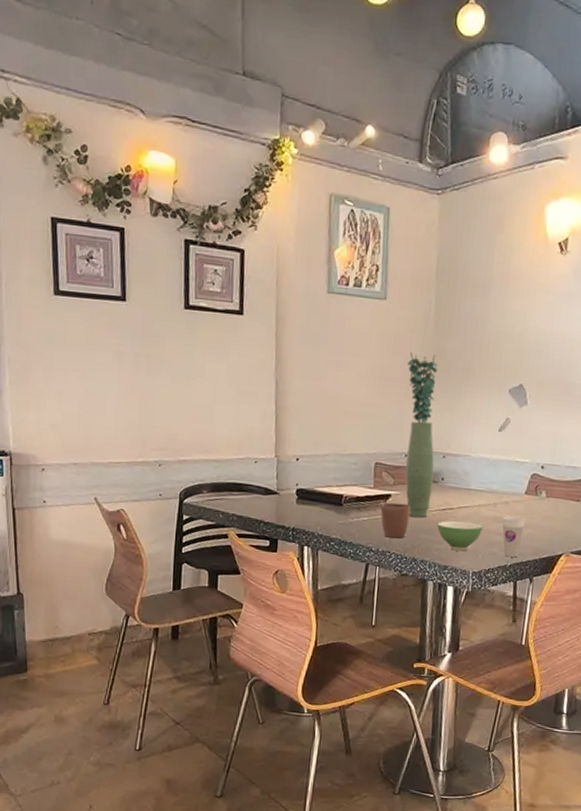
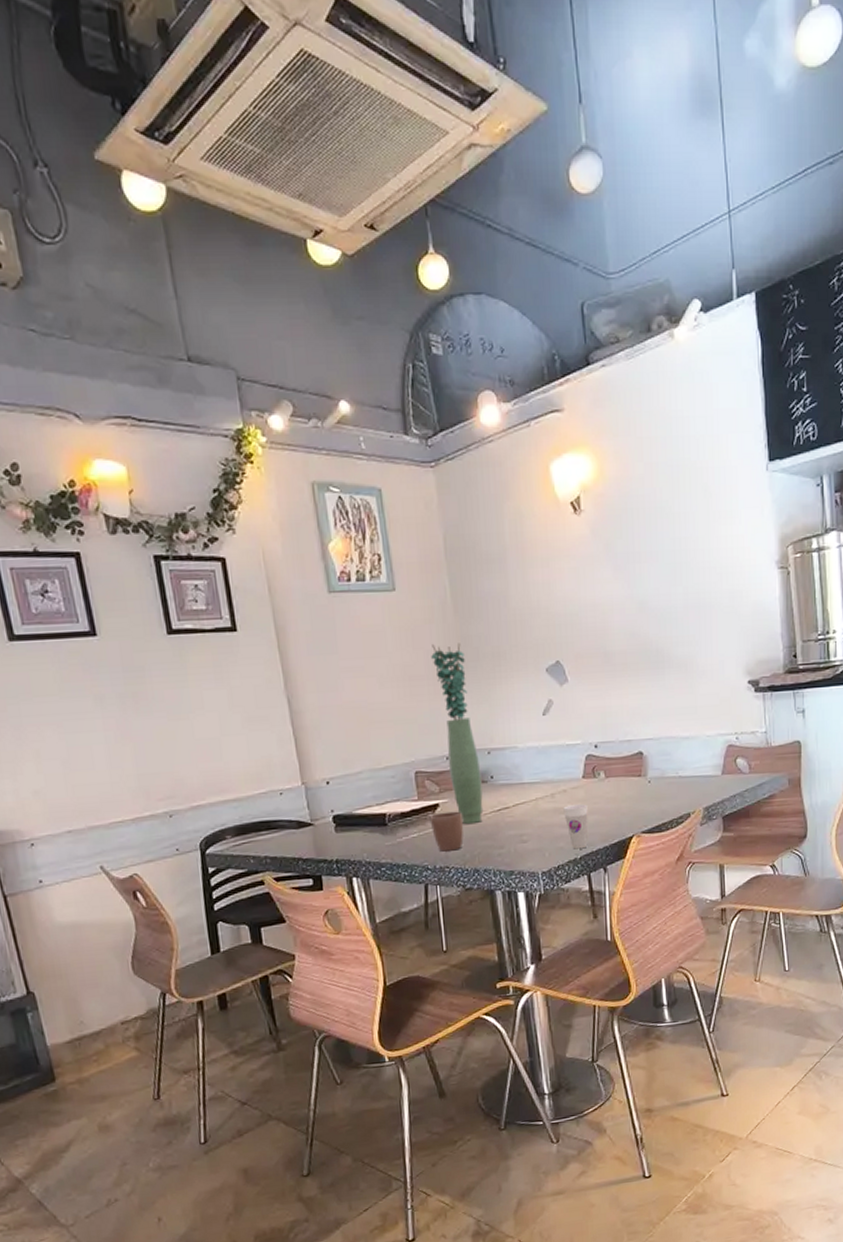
bowl: present [436,520,484,551] -> none [493,818,545,853]

